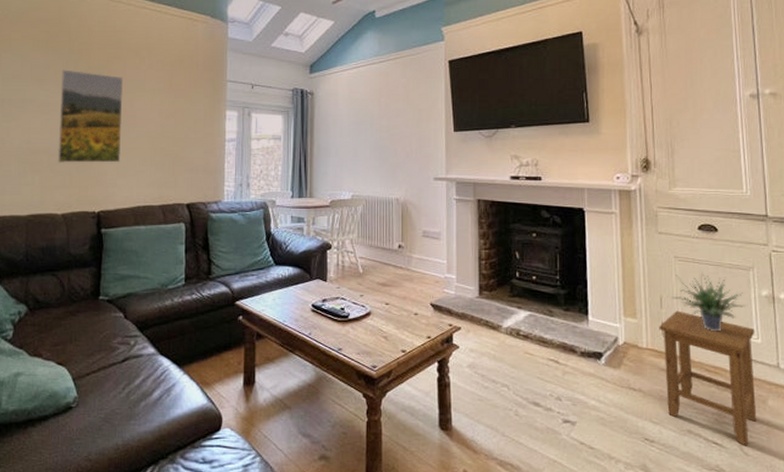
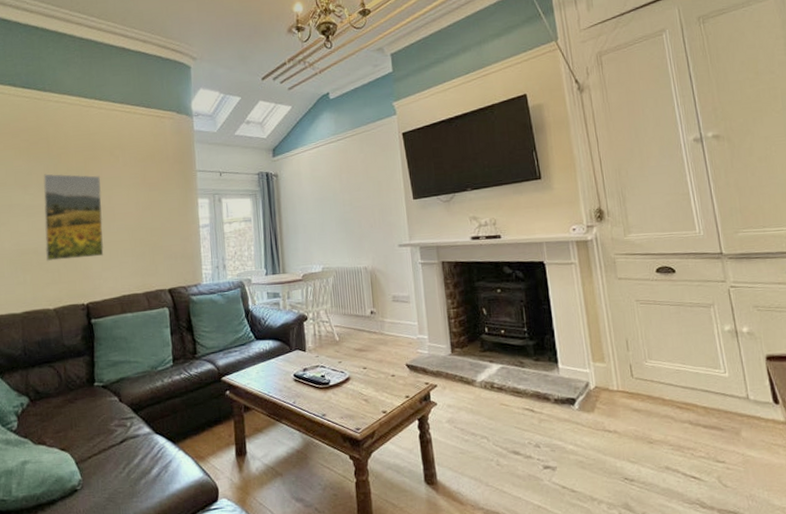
stool: present [659,310,757,446] -> none [627,351,732,478]
potted plant: present [672,272,745,332] -> none [637,313,710,369]

